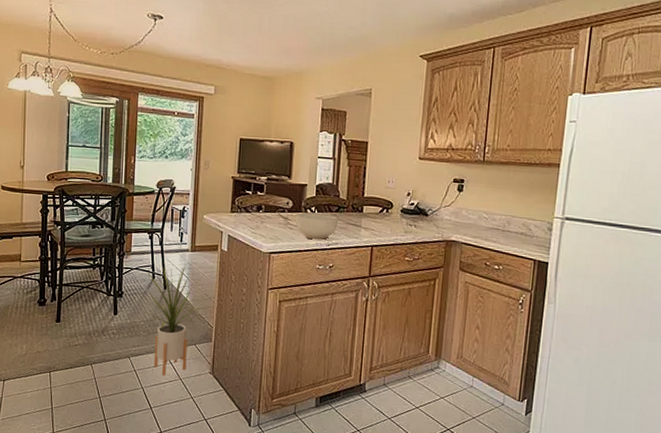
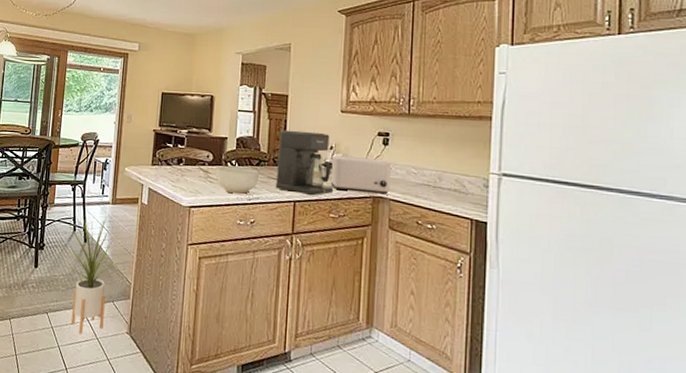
coffee maker: none [353,176,410,241] -> present [275,130,334,196]
toaster: none [406,201,465,240] -> present [330,155,392,196]

